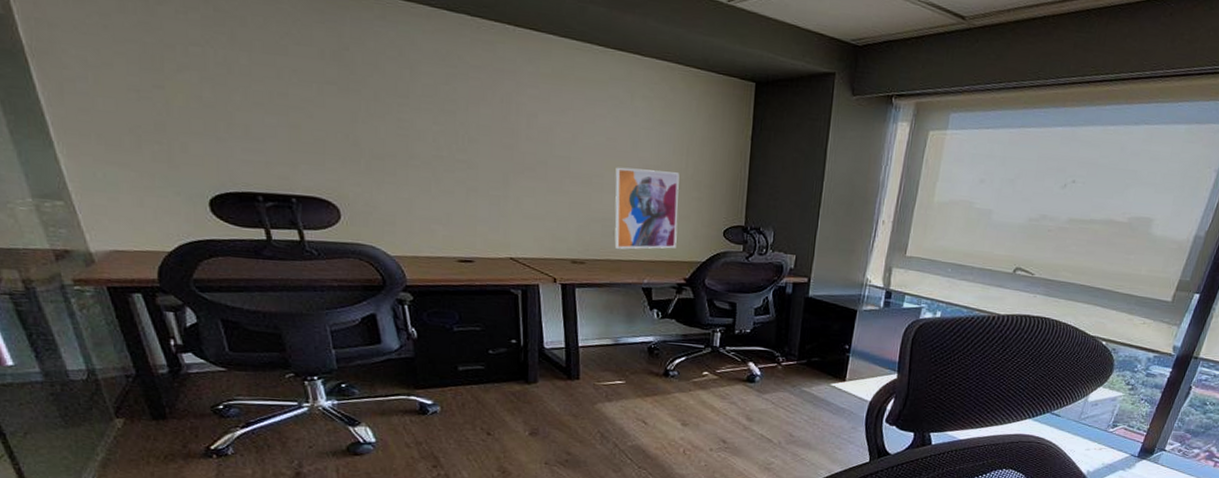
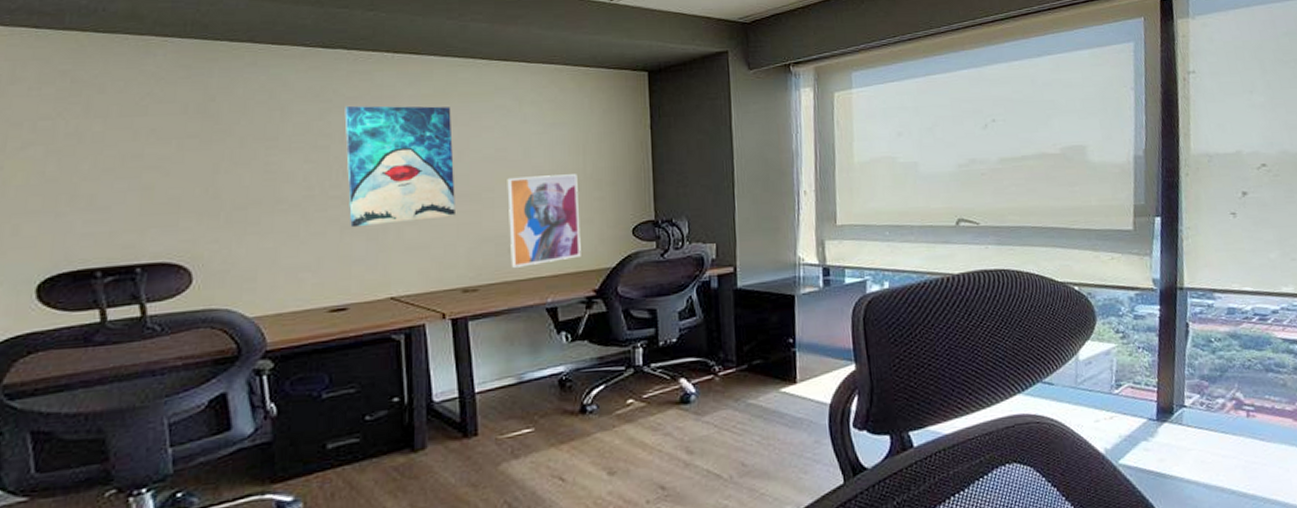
wall art: none [469,73,569,196] -> present [344,105,455,228]

